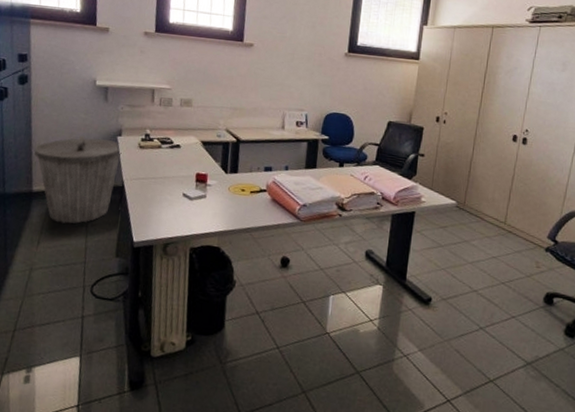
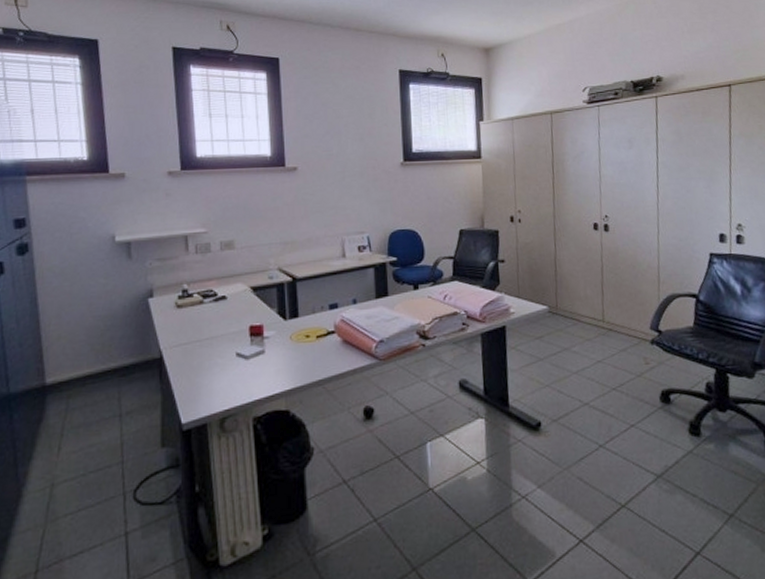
trash can: present [34,136,122,224] -> none [43,304,156,418]

